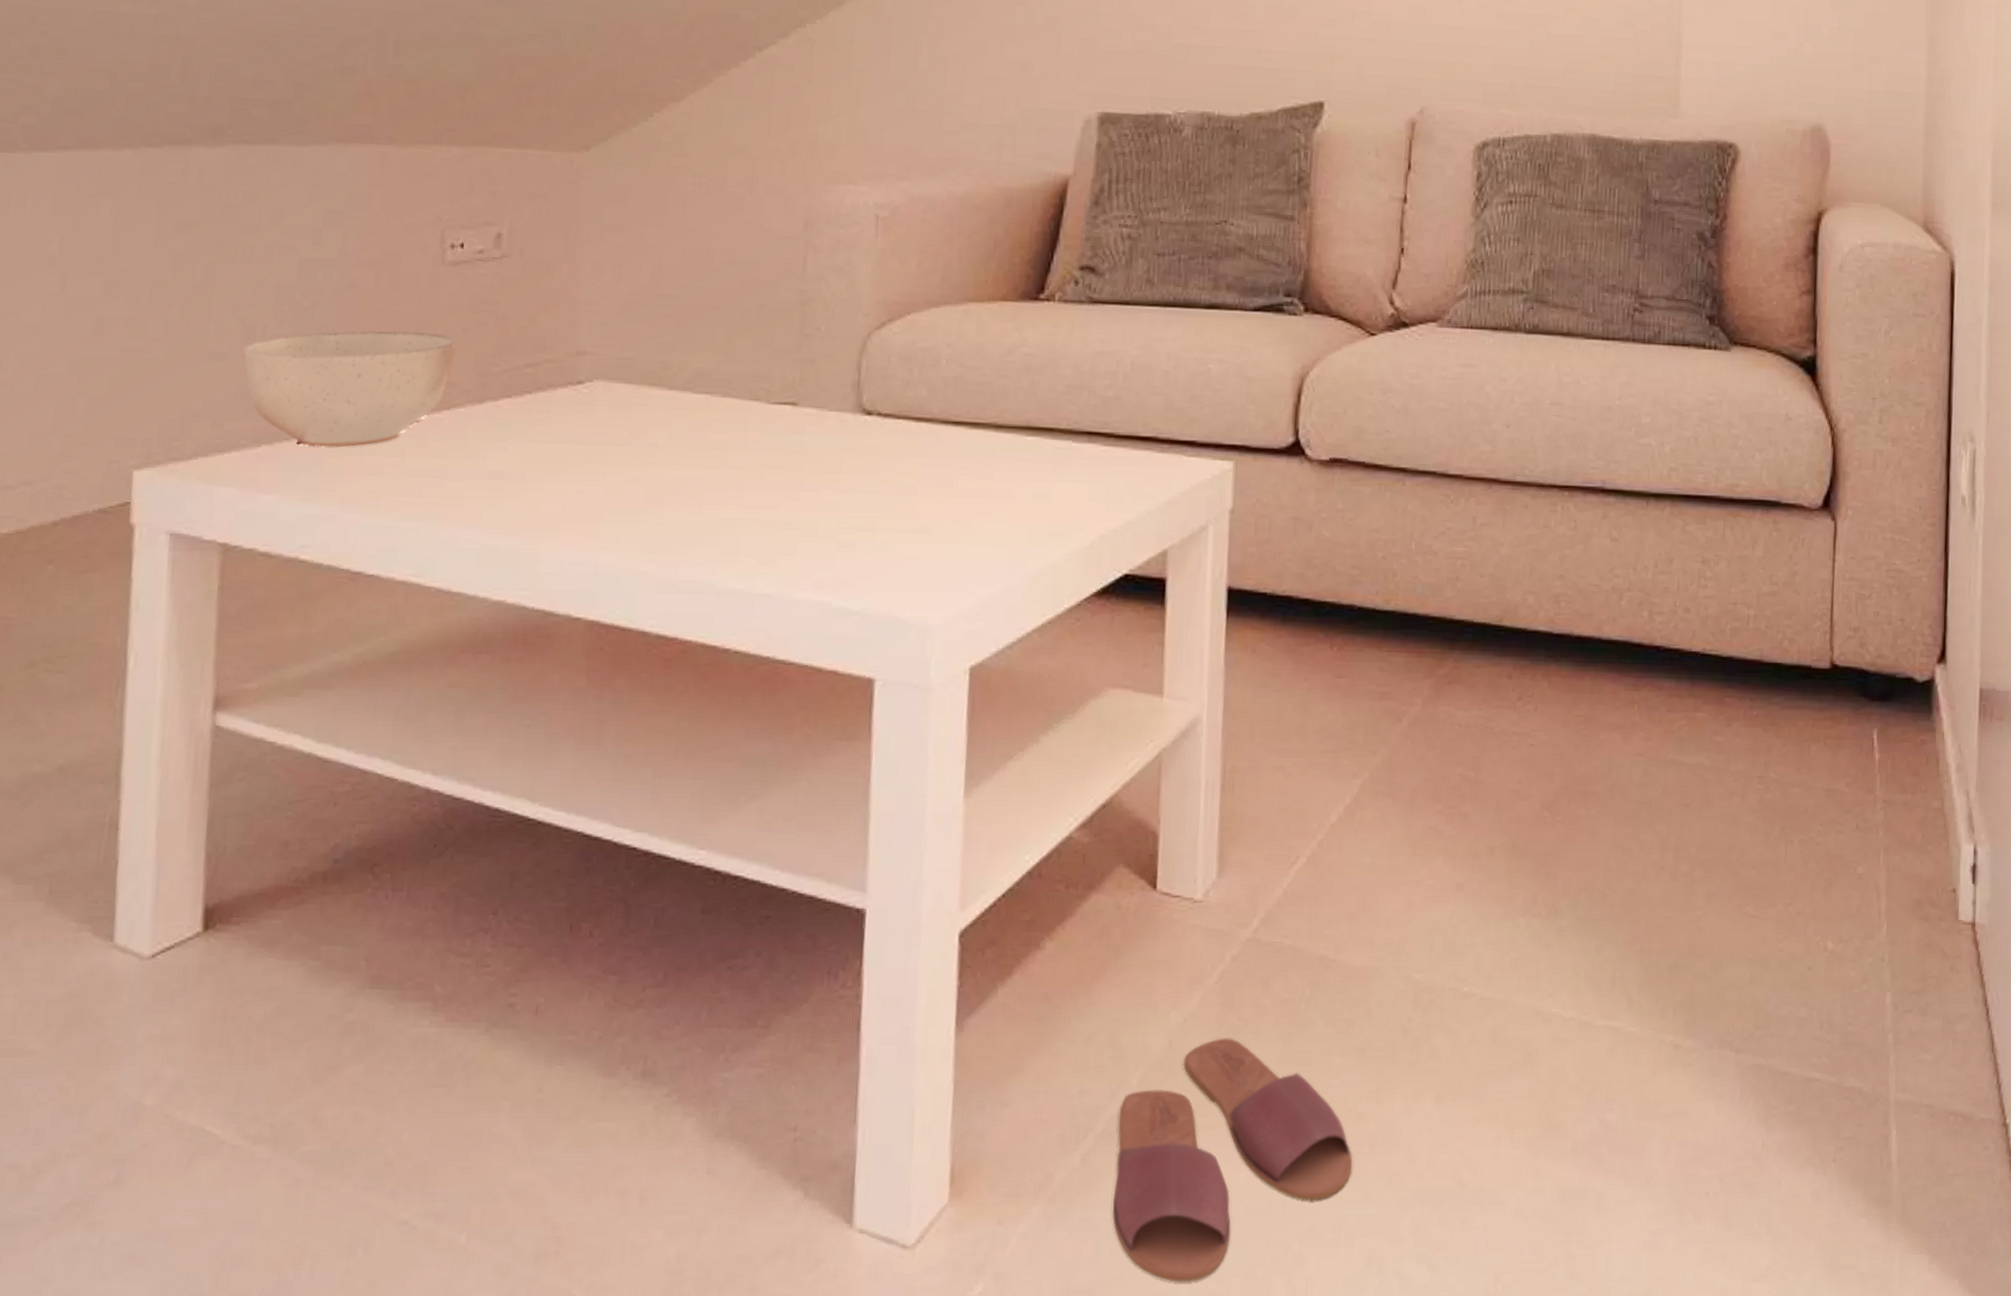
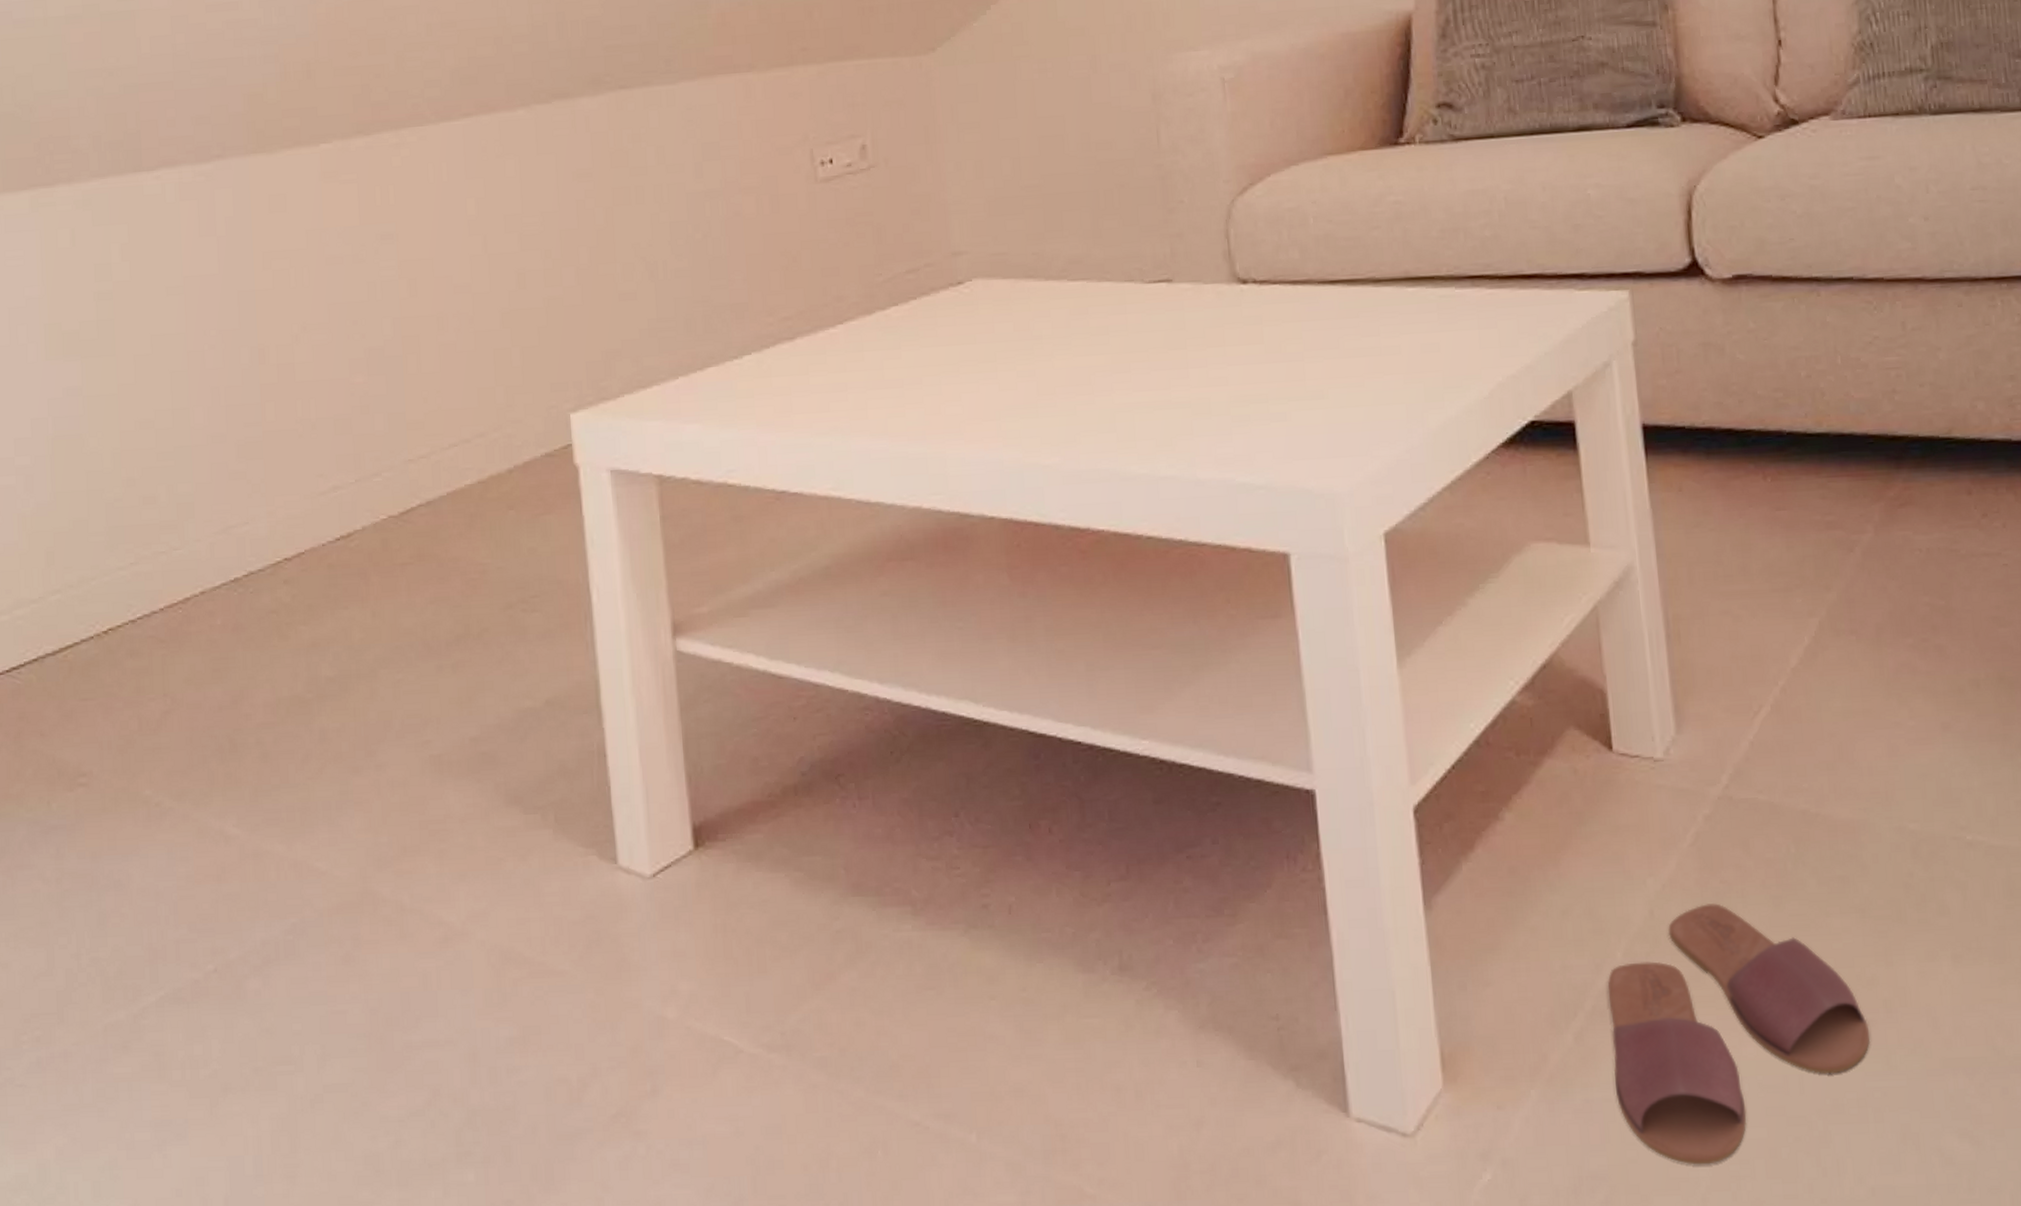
bowl: present [243,331,457,447] -> none [649,250,840,374]

